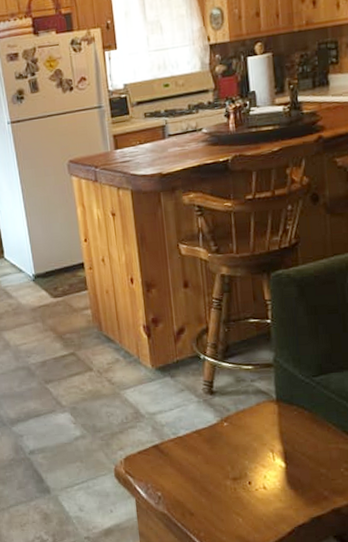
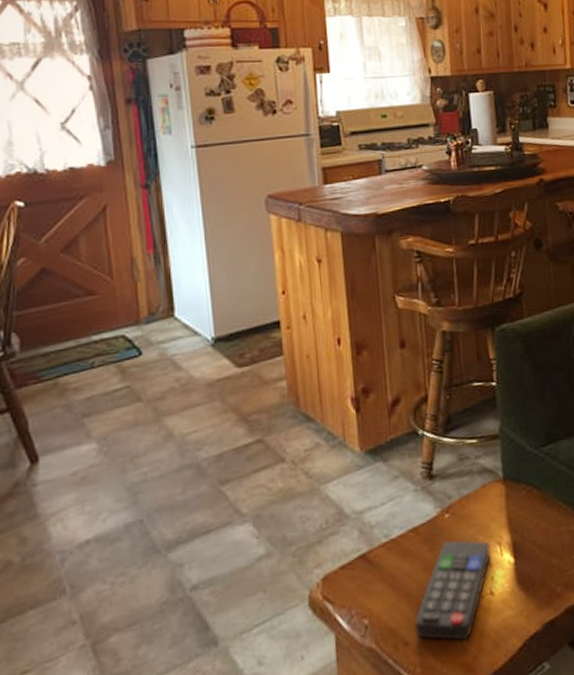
remote control: none [198,443,264,519] -> present [415,539,491,641]

